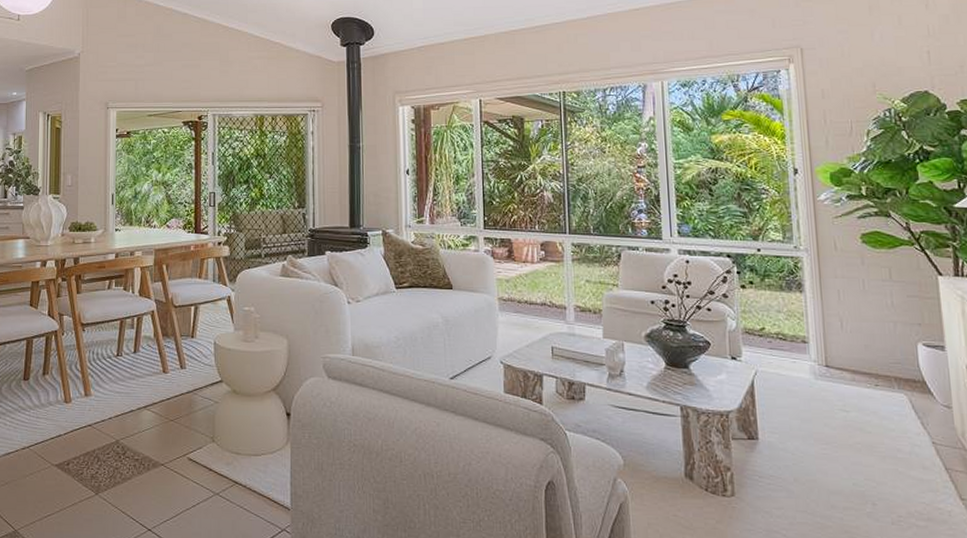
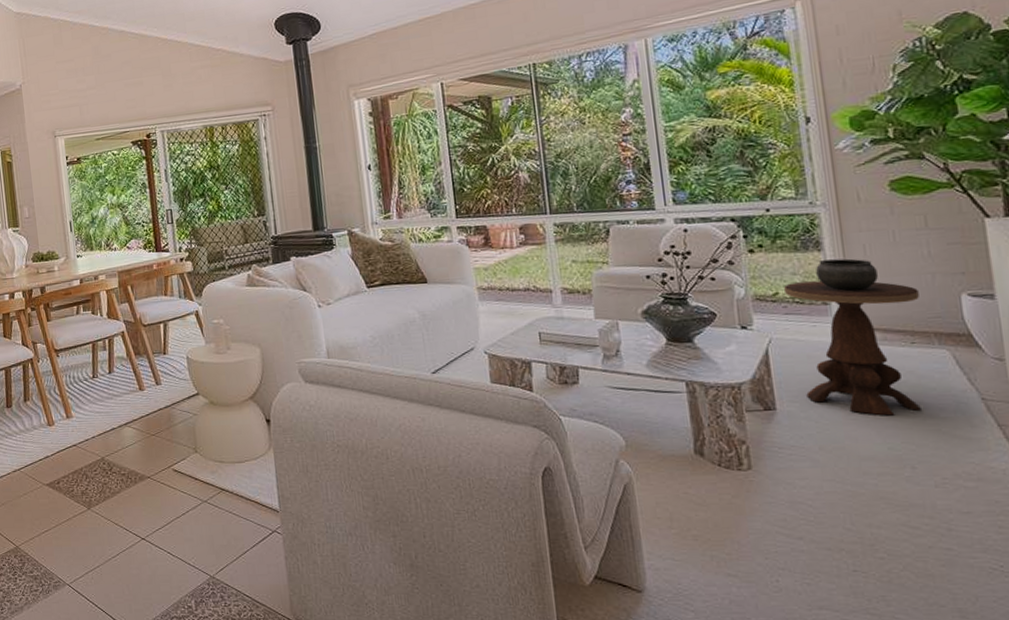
side table: none [770,301,883,453] -> present [784,258,921,416]

